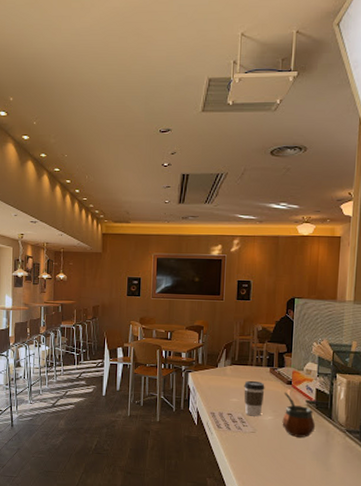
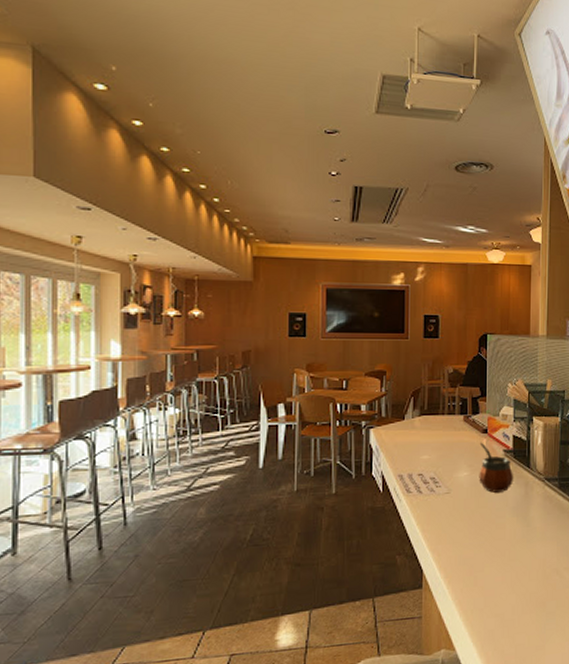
coffee cup: present [244,380,265,417] -> none [435,432,459,474]

